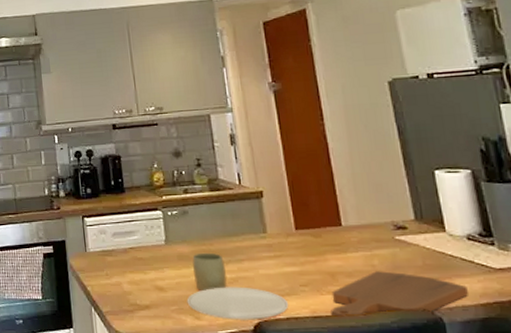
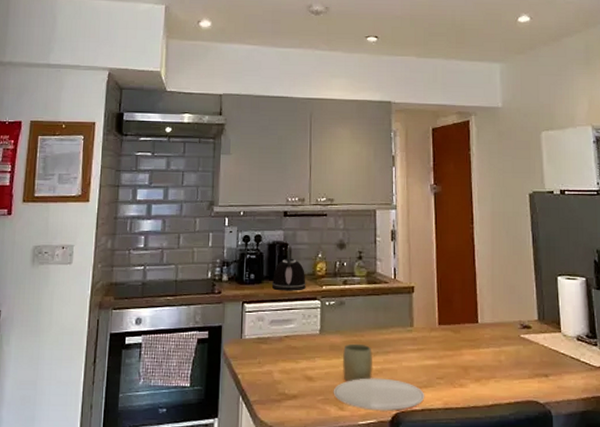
kettle: none [109,158,145,204] -> present [271,246,306,291]
cutting board: present [331,271,468,317] -> none [460,366,573,409]

